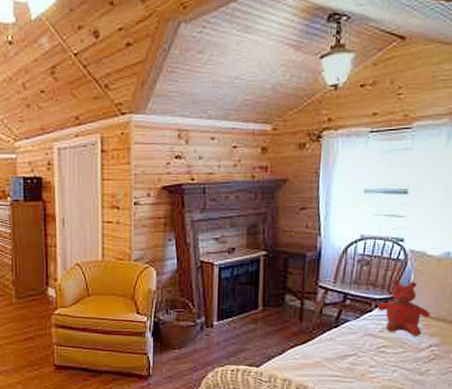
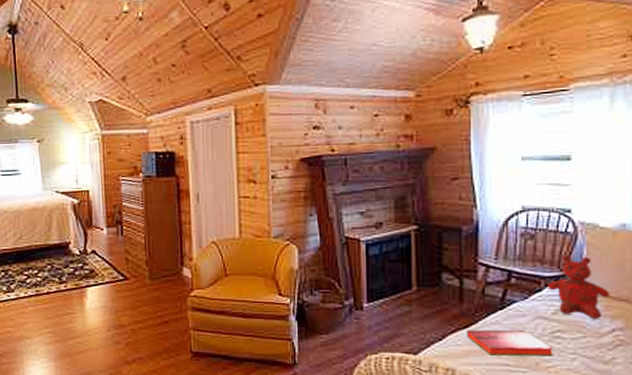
hardback book: none [304,345,377,369] -> present [467,330,552,357]

